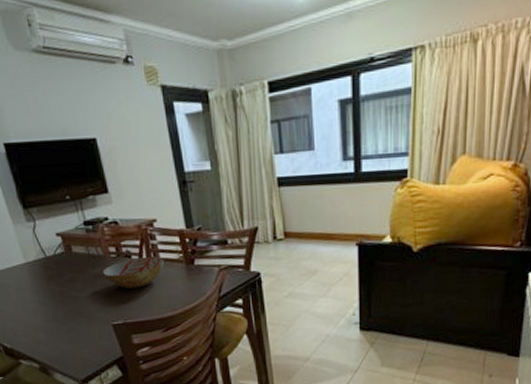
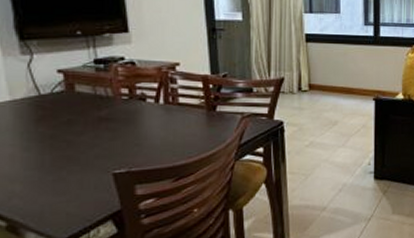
bowl: present [101,257,165,289] -> none [108,101,184,134]

